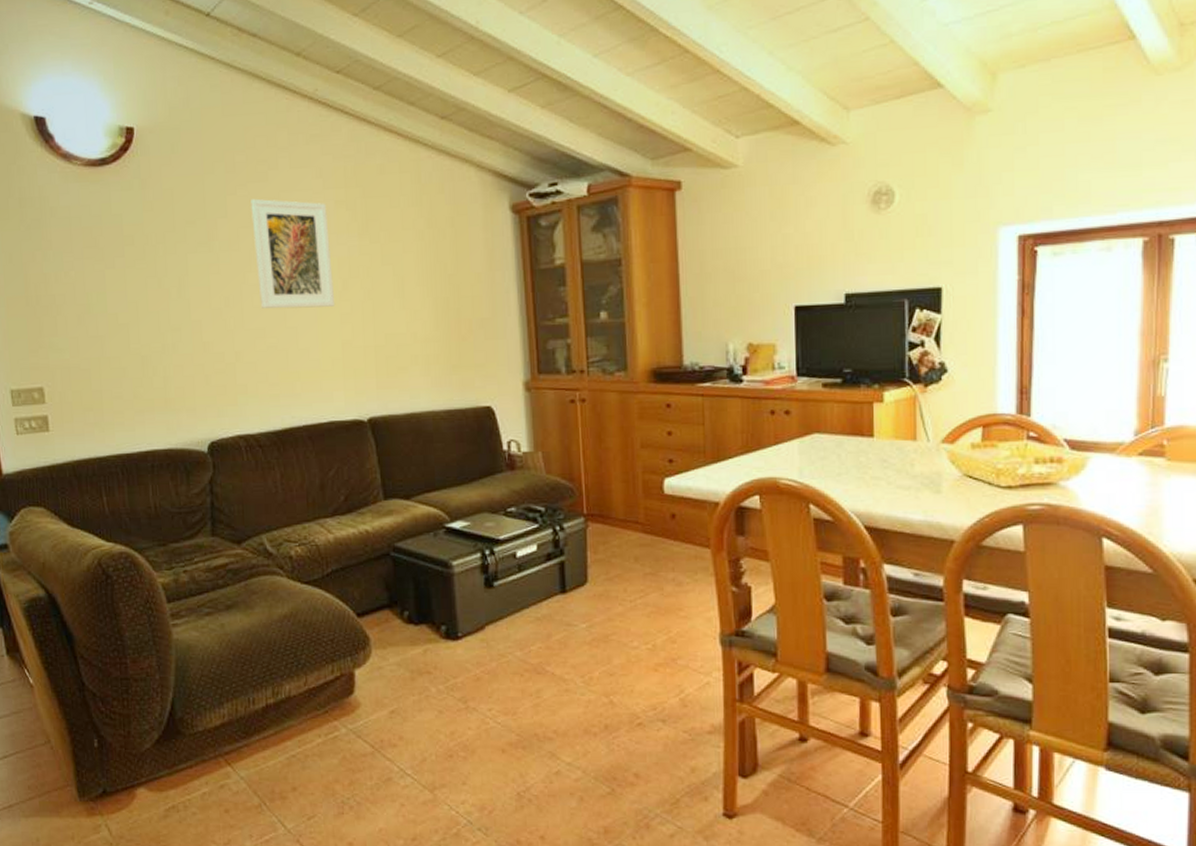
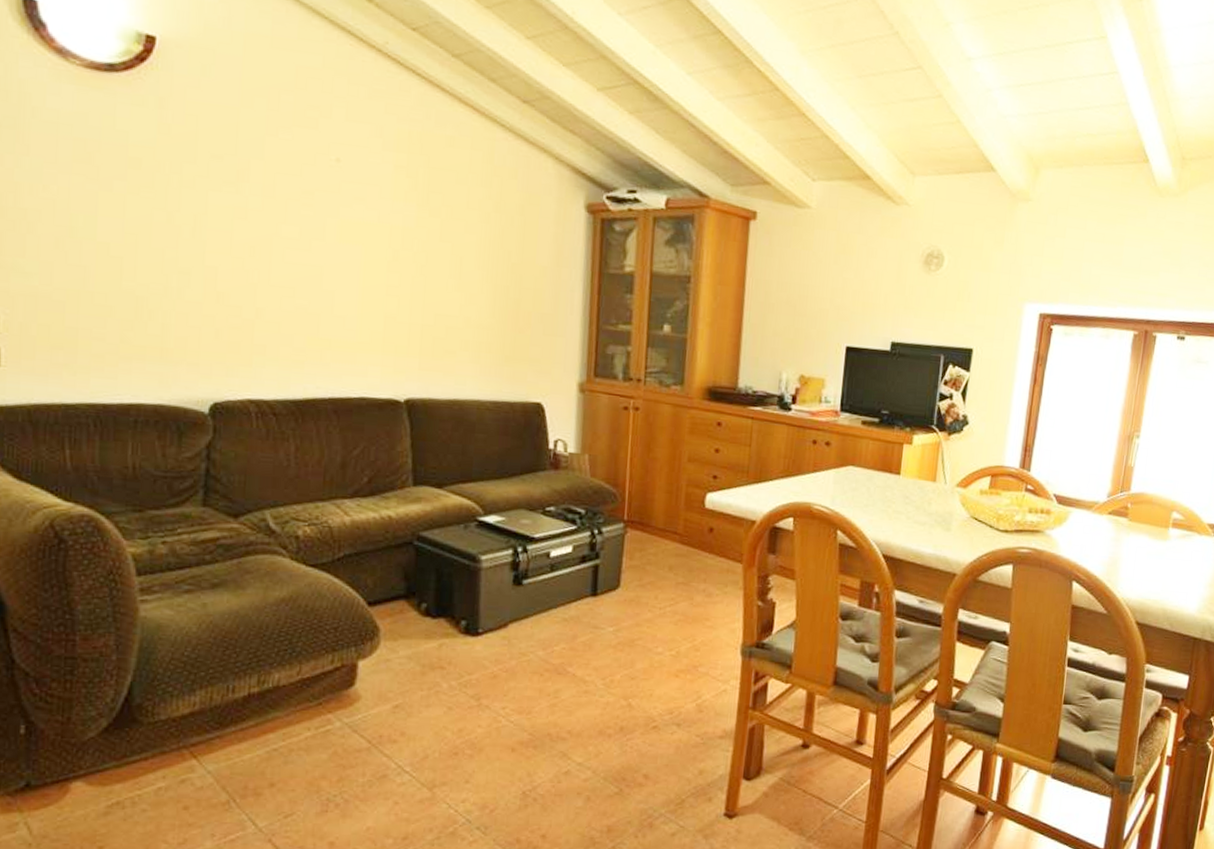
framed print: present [251,198,336,309] -> none [292,144,384,276]

